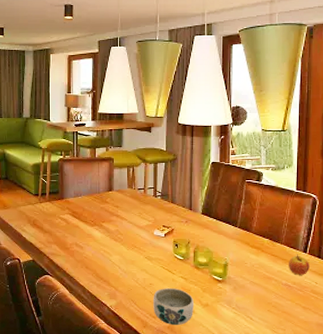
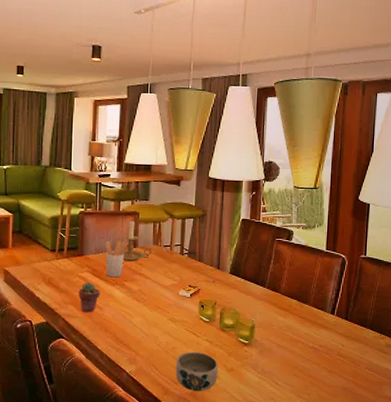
potted succulent: none [61,223,81,252] -> present [78,282,100,313]
utensil holder: none [83,184,105,219] -> present [104,240,129,278]
candle holder: none [99,165,127,204] -> present [122,219,153,261]
apple: present [289,254,310,275] -> none [316,316,337,338]

